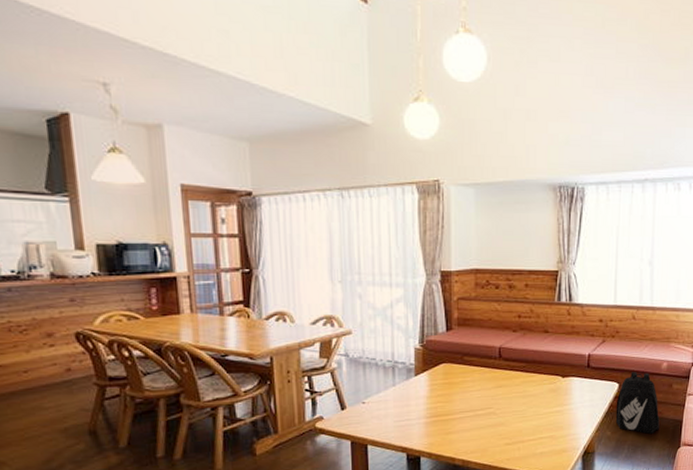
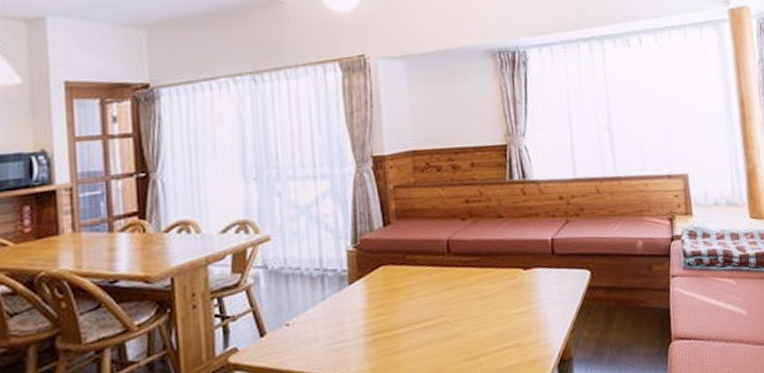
backpack: present [615,372,660,435] -> none [590,254,644,330]

